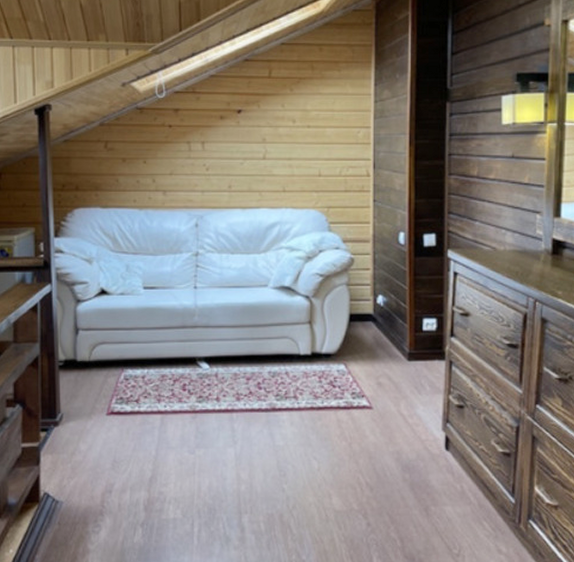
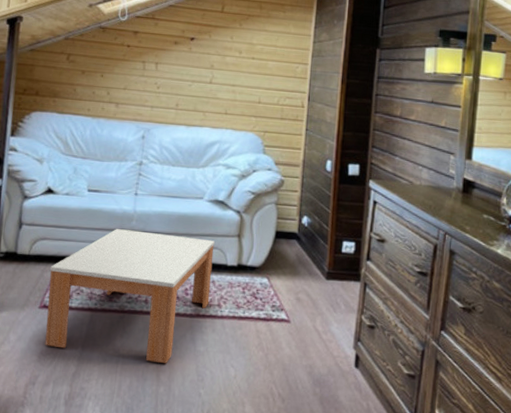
coffee table: none [113,326,285,461] -> present [45,229,215,363]

